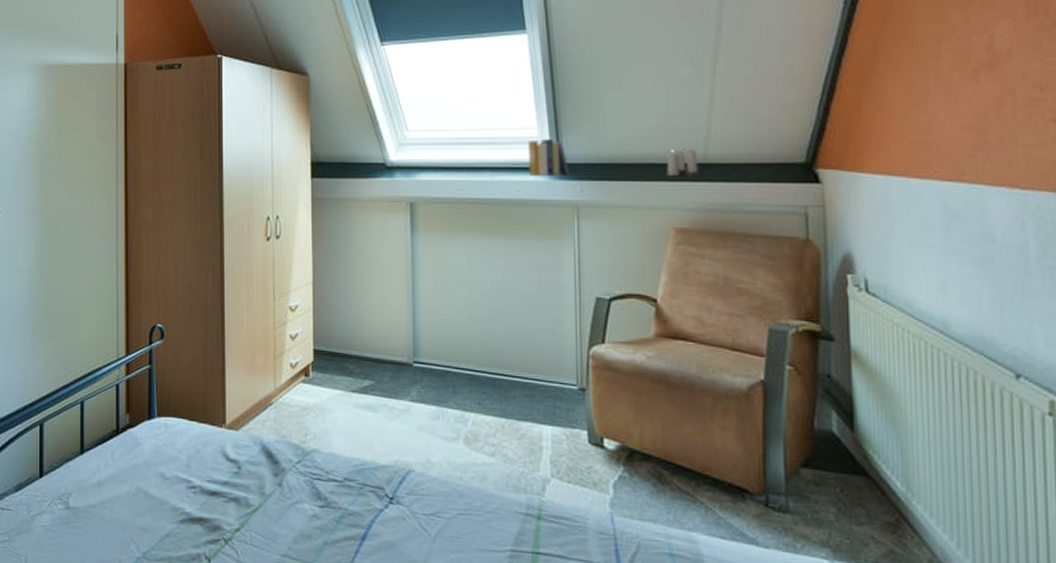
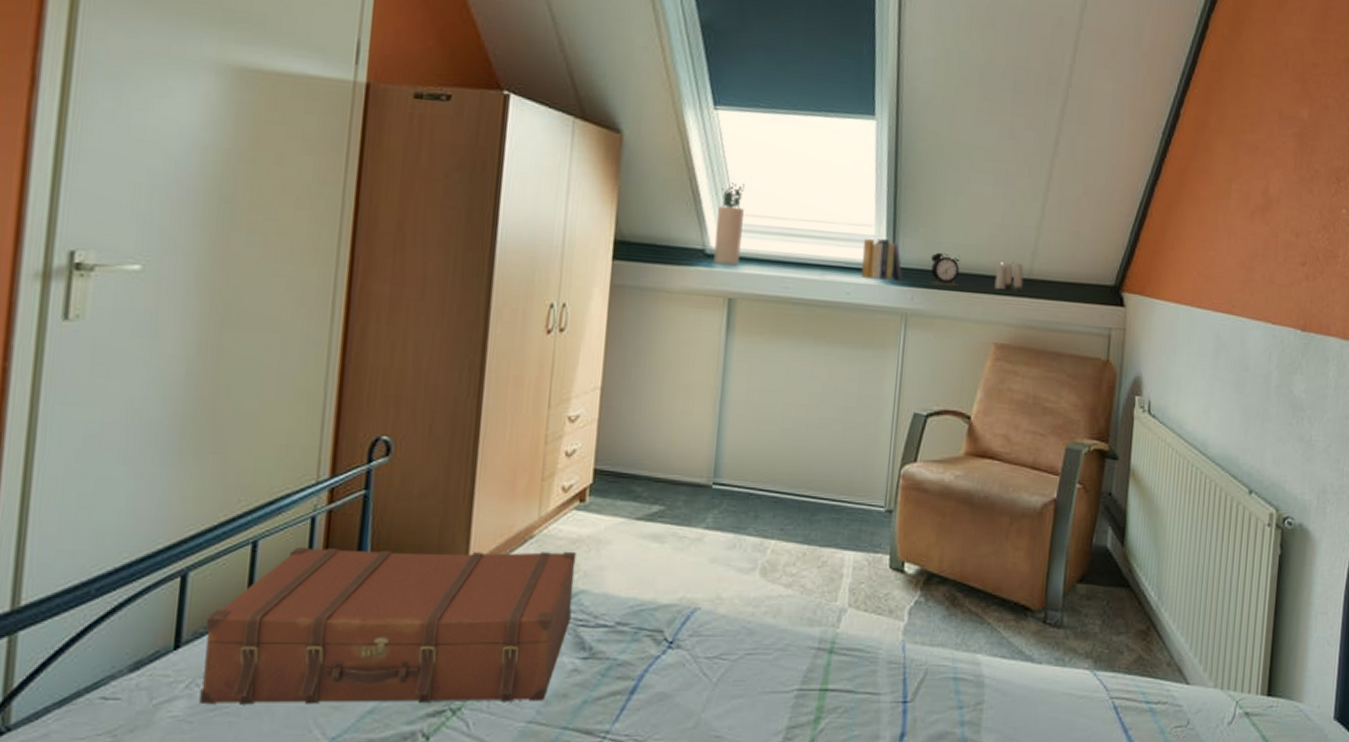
suitcase: none [57,406,307,539] -> present [199,546,577,705]
vase: none [393,104,416,175] -> present [713,183,745,267]
alarm clock: none [596,144,628,177] -> present [928,250,961,287]

